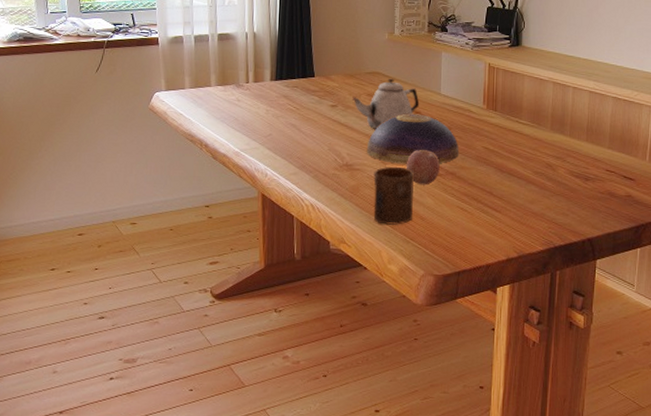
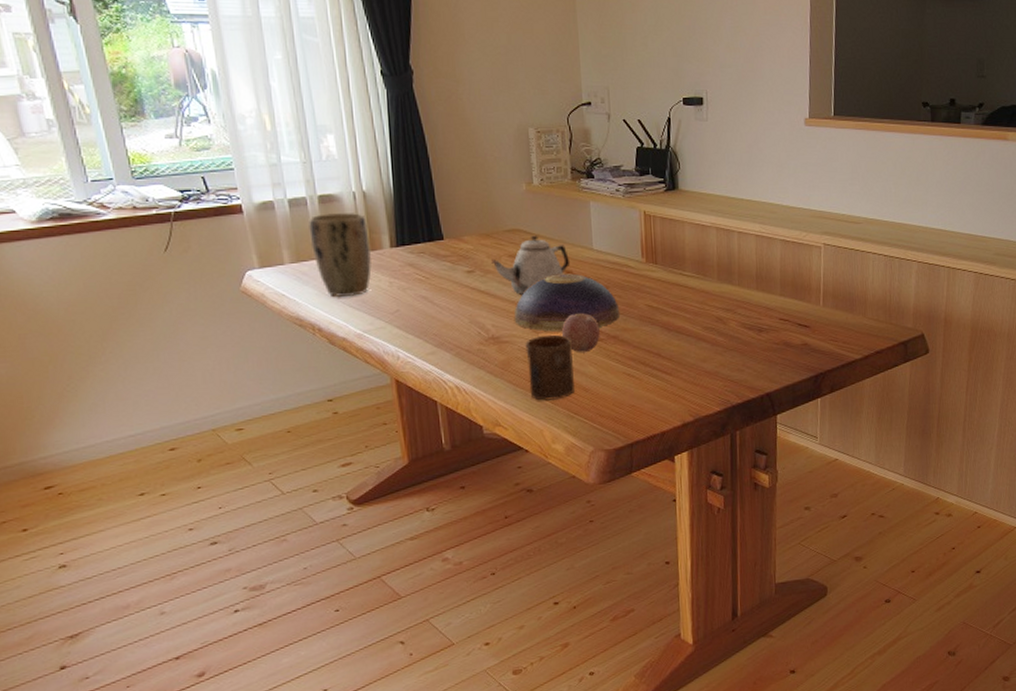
plant pot: none [208,48,255,120] -> present [308,212,372,298]

